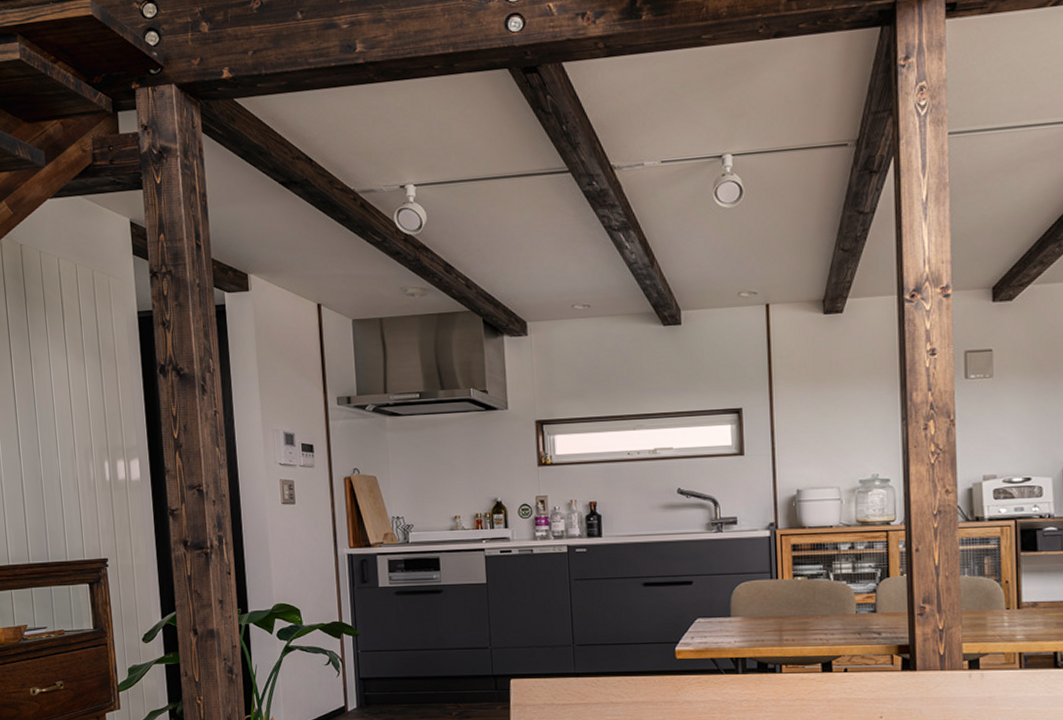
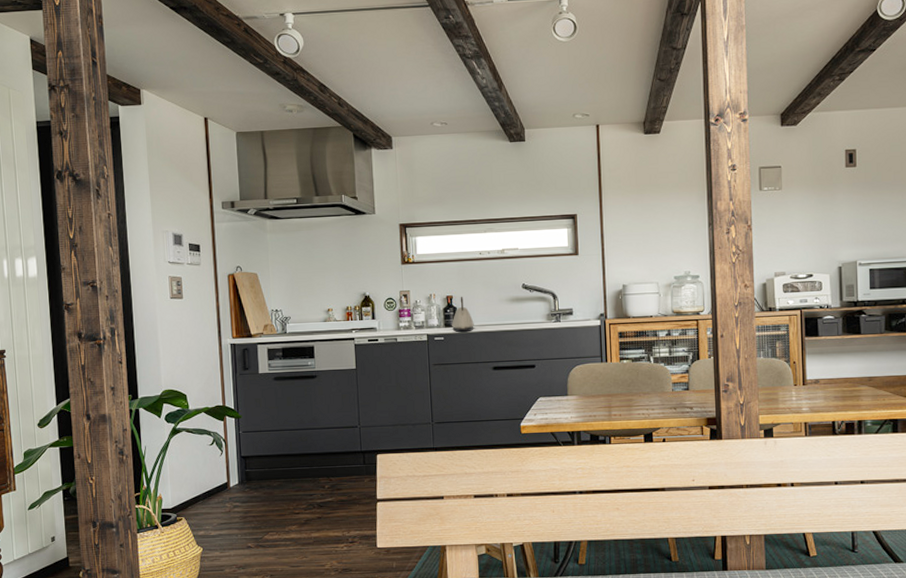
kettle: none [596,502,622,544] -> present [452,296,474,333]

